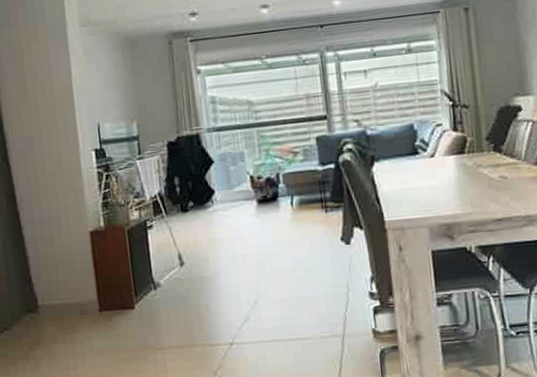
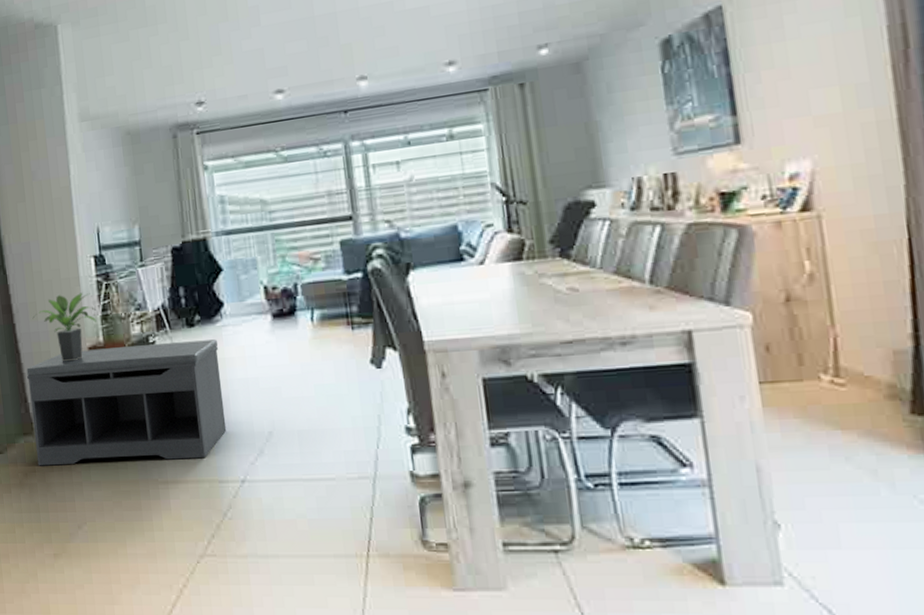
bench: none [31,222,217,340] -> present [26,339,227,466]
potted plant: none [36,183,98,245] -> present [32,293,97,362]

